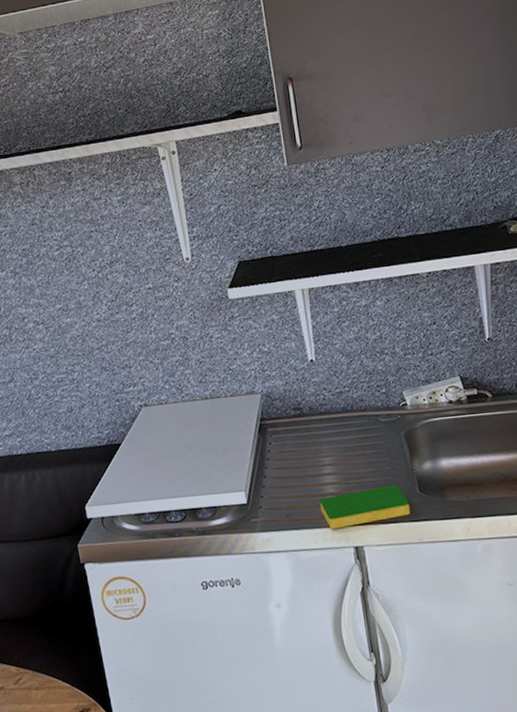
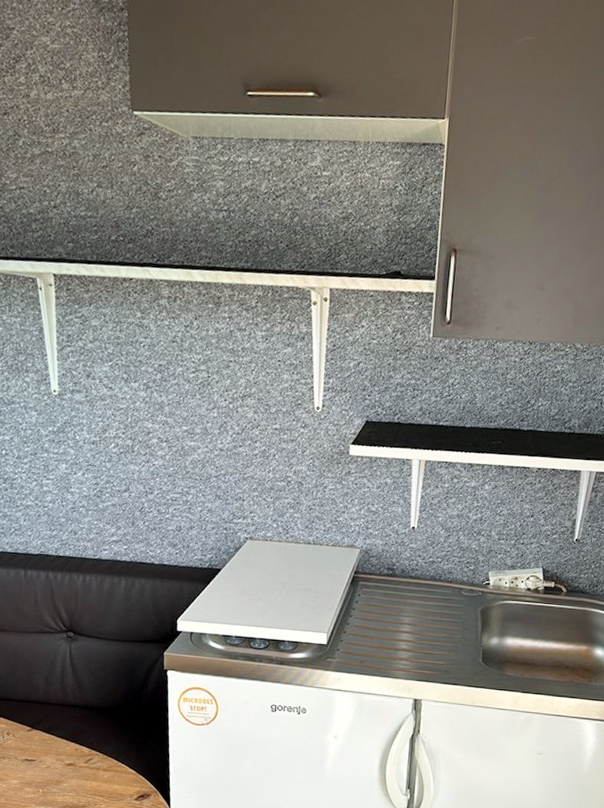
dish sponge: present [319,485,411,530] -> none [391,651,471,681]

